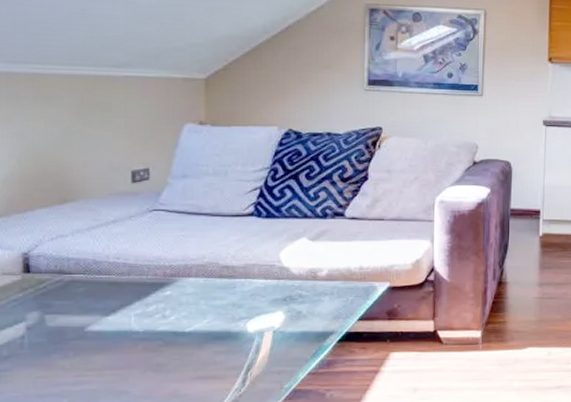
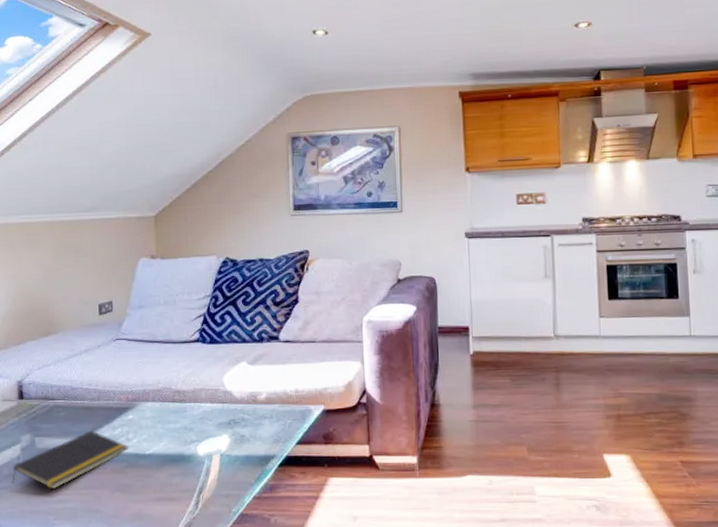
notepad: none [12,307,165,371] -> present [11,430,129,490]

